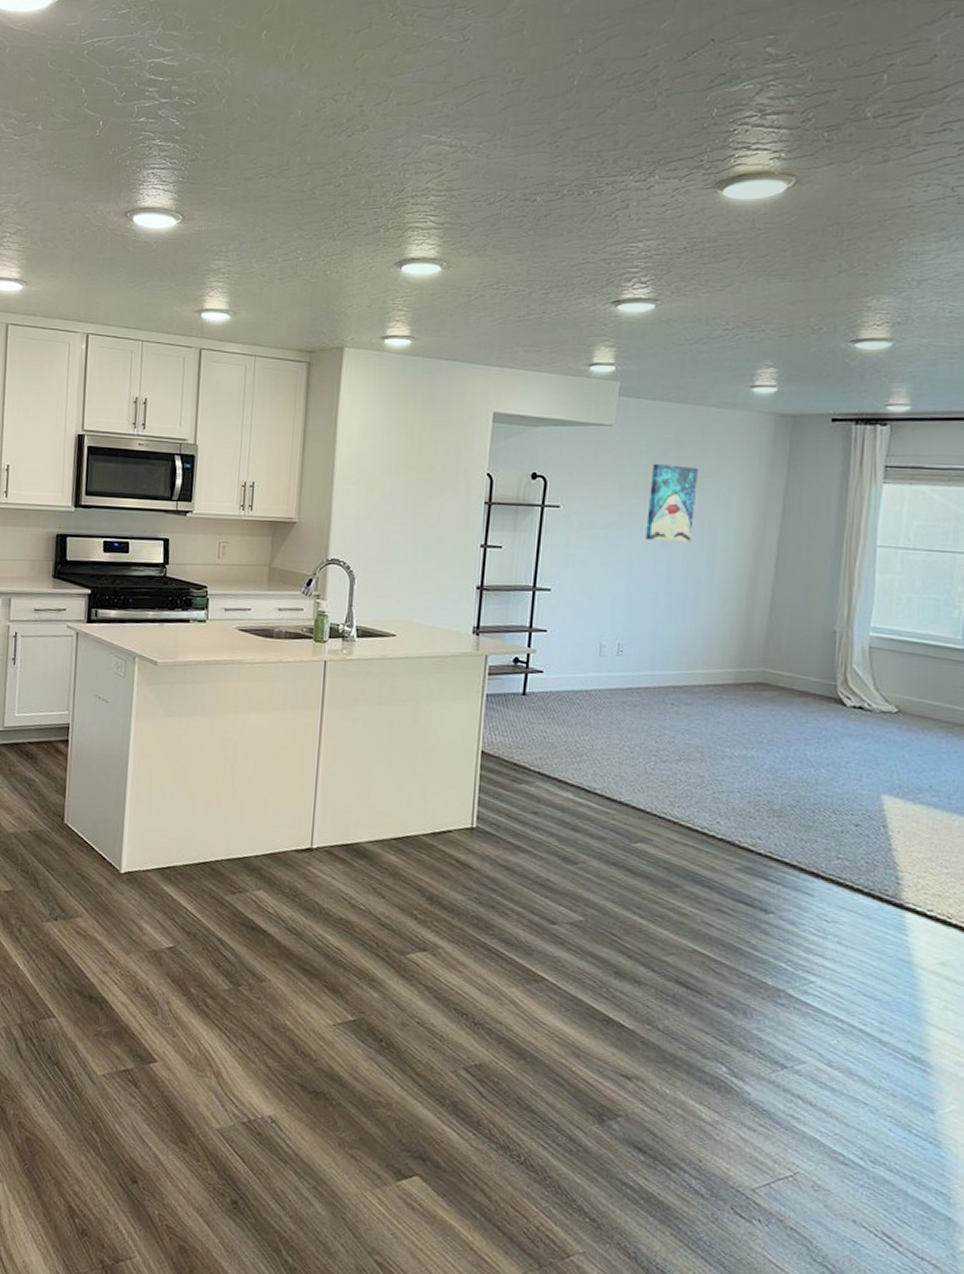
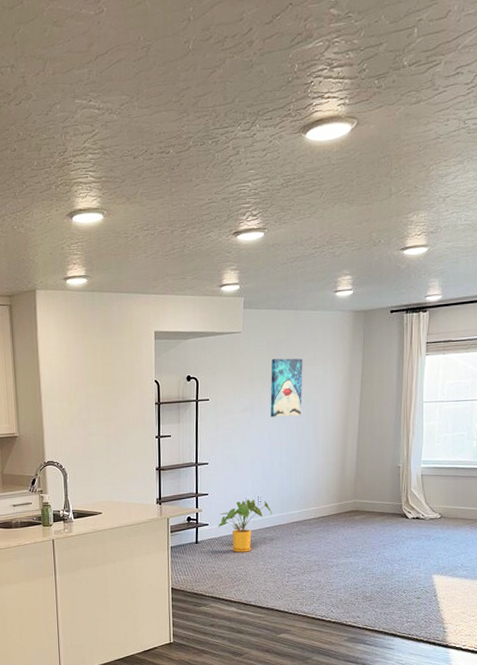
house plant: none [557,646,639,718] -> present [218,499,273,553]

